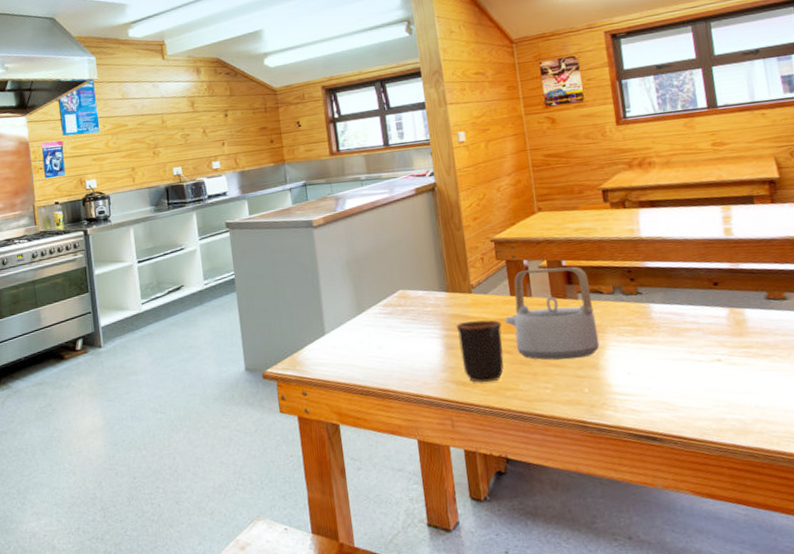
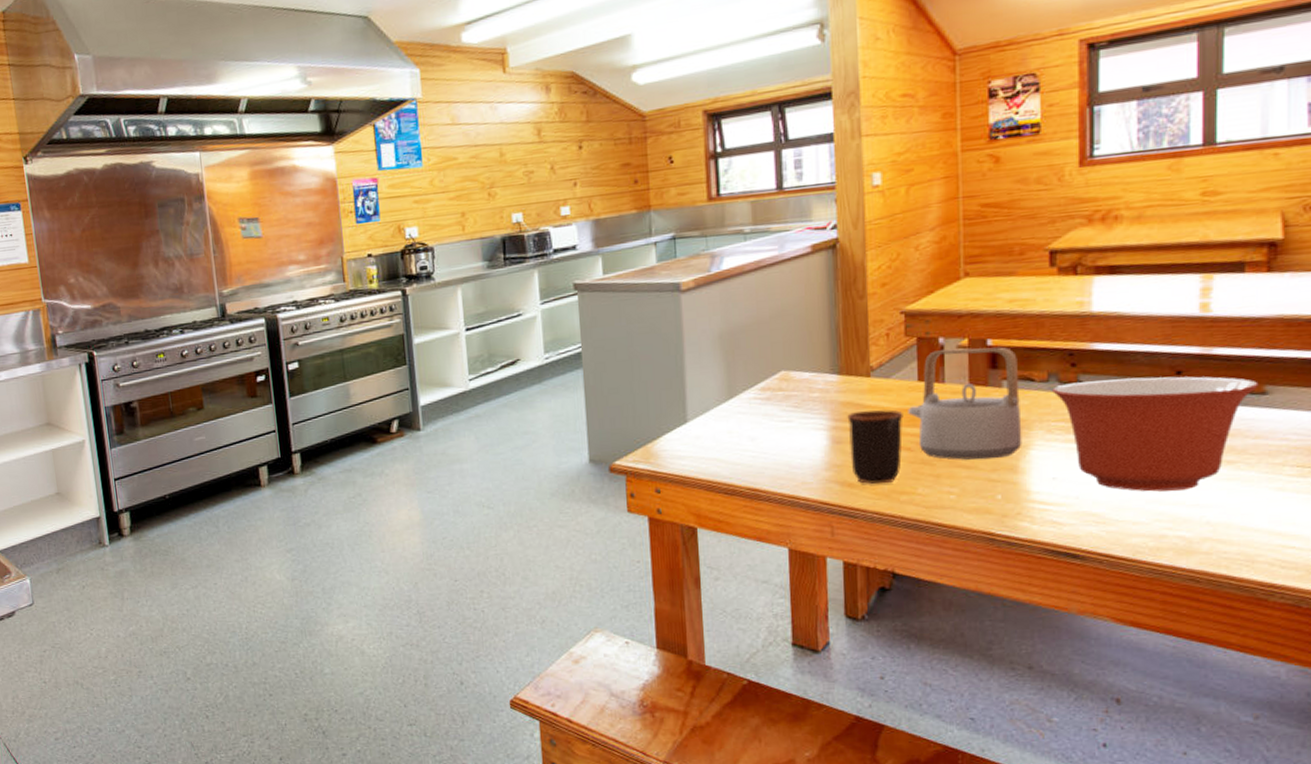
mixing bowl: none [618,286,779,382] -> present [1052,376,1259,492]

